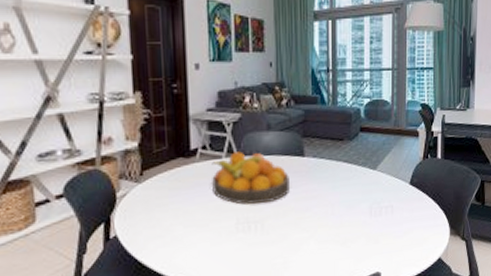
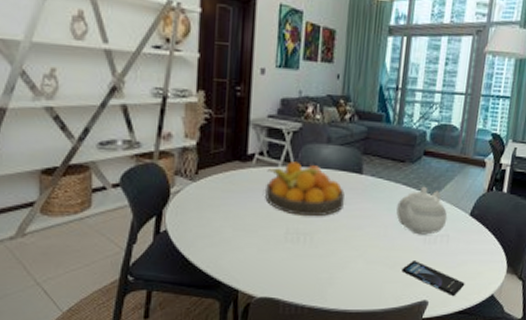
teapot: none [341,161,389,209] -> present [396,186,448,235]
smartphone: none [352,234,413,264] -> present [401,261,465,296]

